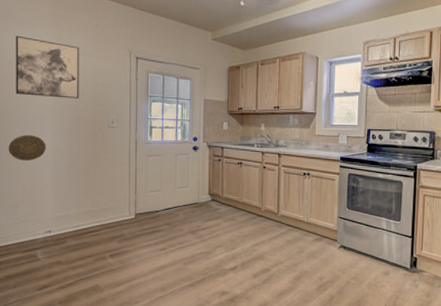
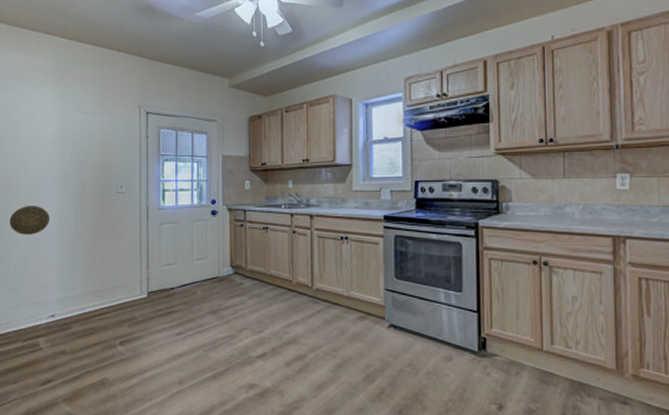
wall art: present [15,35,79,99] -> none [18,96,85,163]

